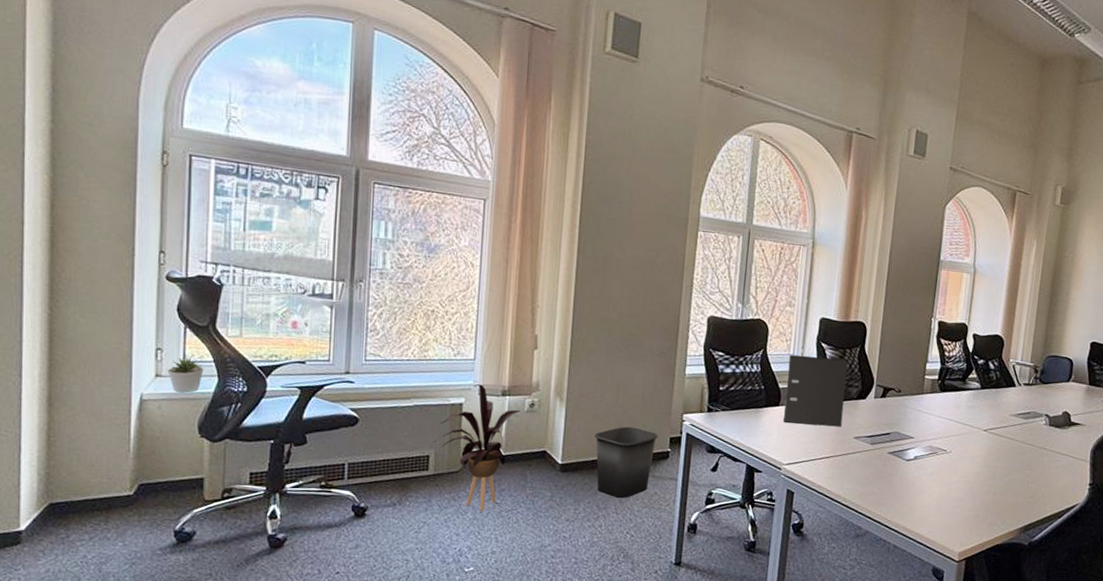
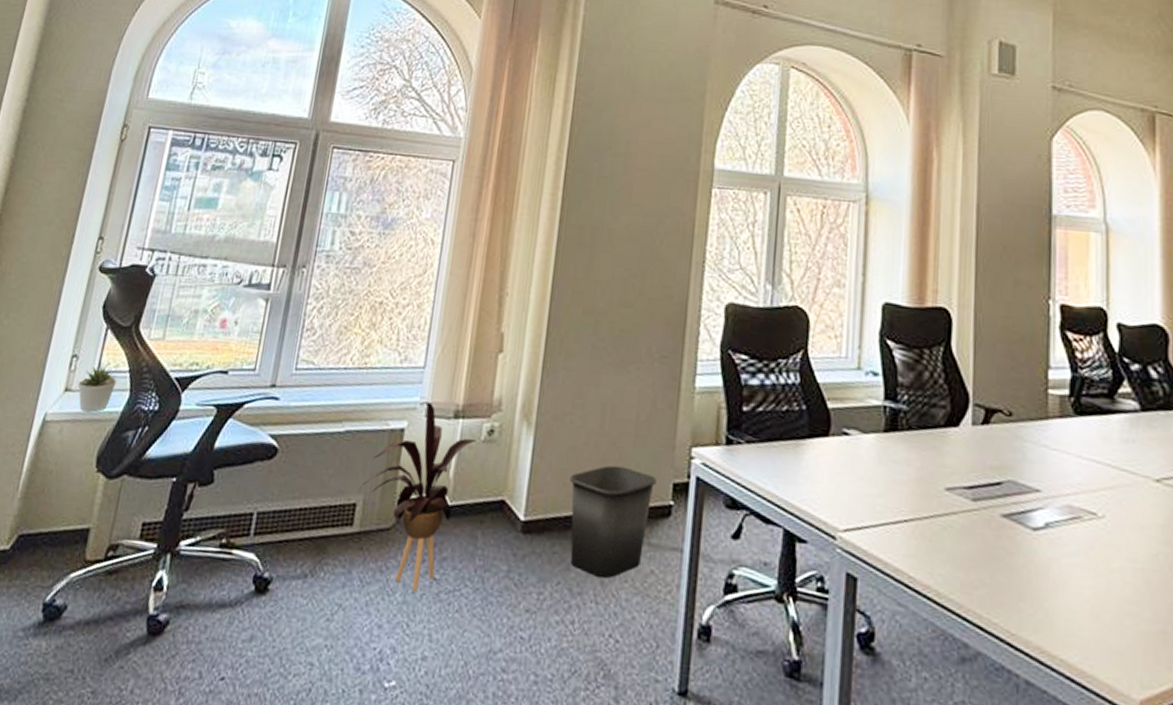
binder: present [783,354,848,427] -> none [836,357,928,472]

